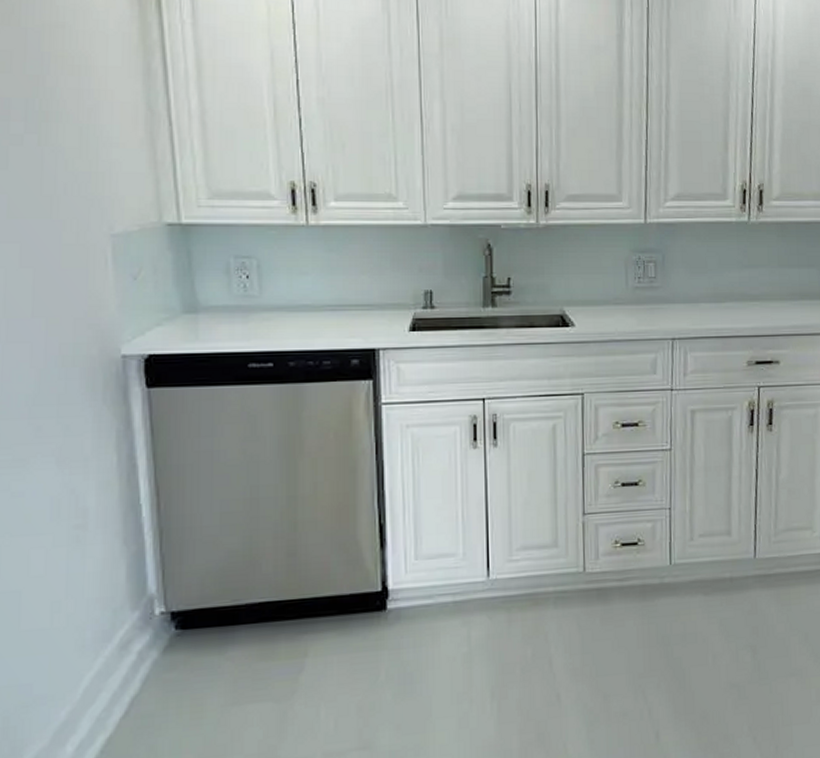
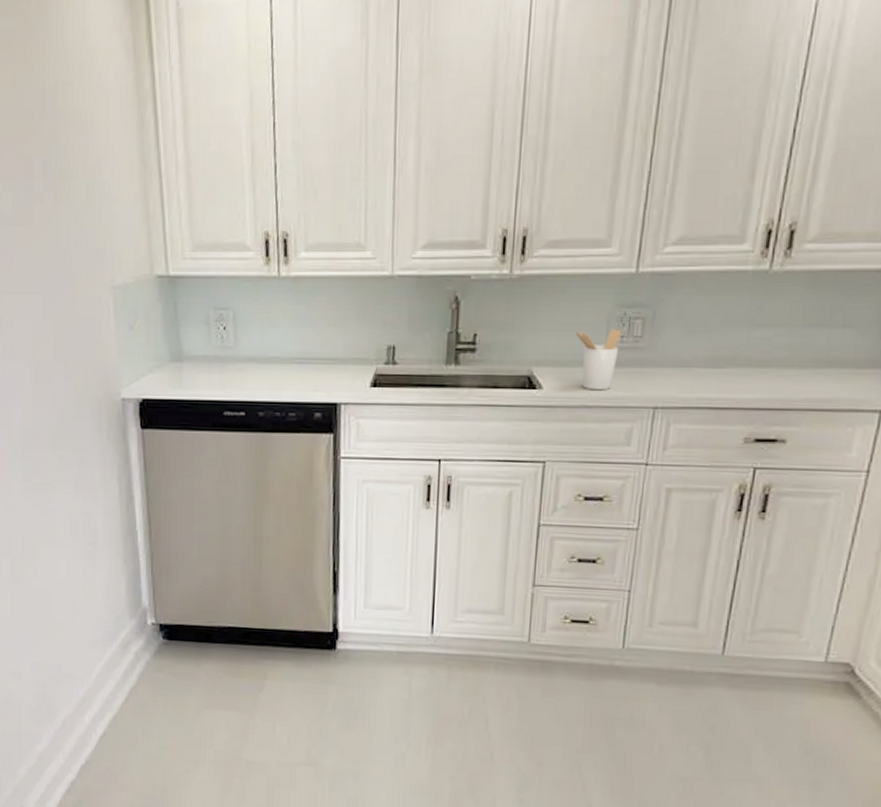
utensil holder: none [598,272,639,326] -> present [574,329,622,391]

